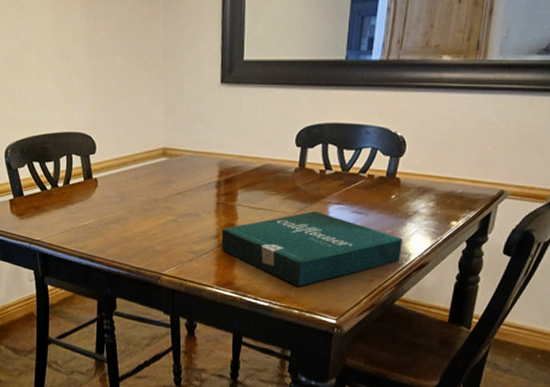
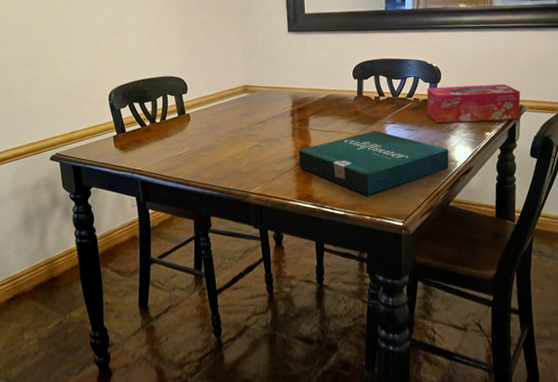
tissue box: none [382,162,504,208] -> present [426,84,521,123]

